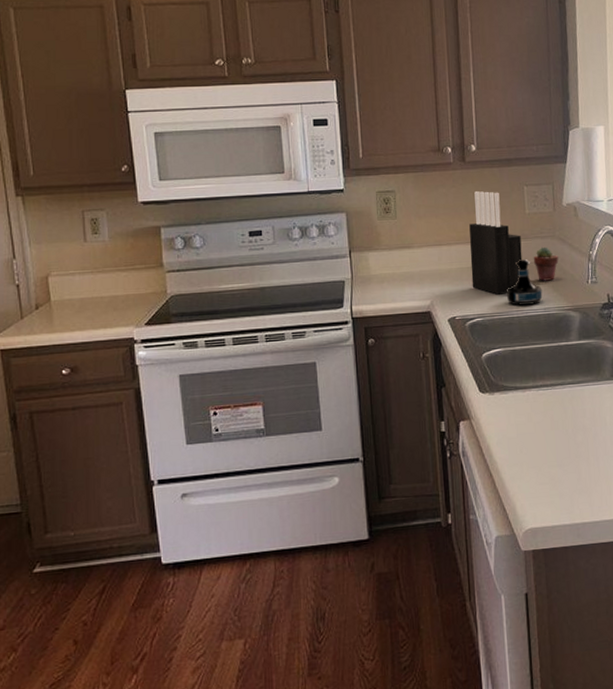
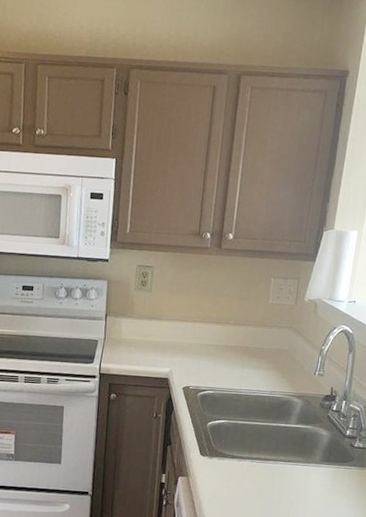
knife block: present [469,191,522,295] -> none [209,277,261,373]
tequila bottle: present [507,258,543,306] -> none [238,343,272,387]
potted succulent: present [533,246,559,281] -> none [268,336,292,368]

